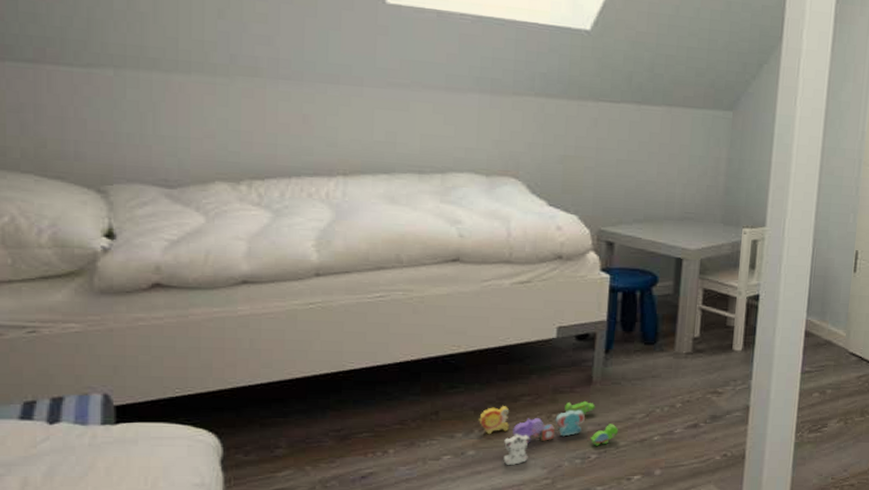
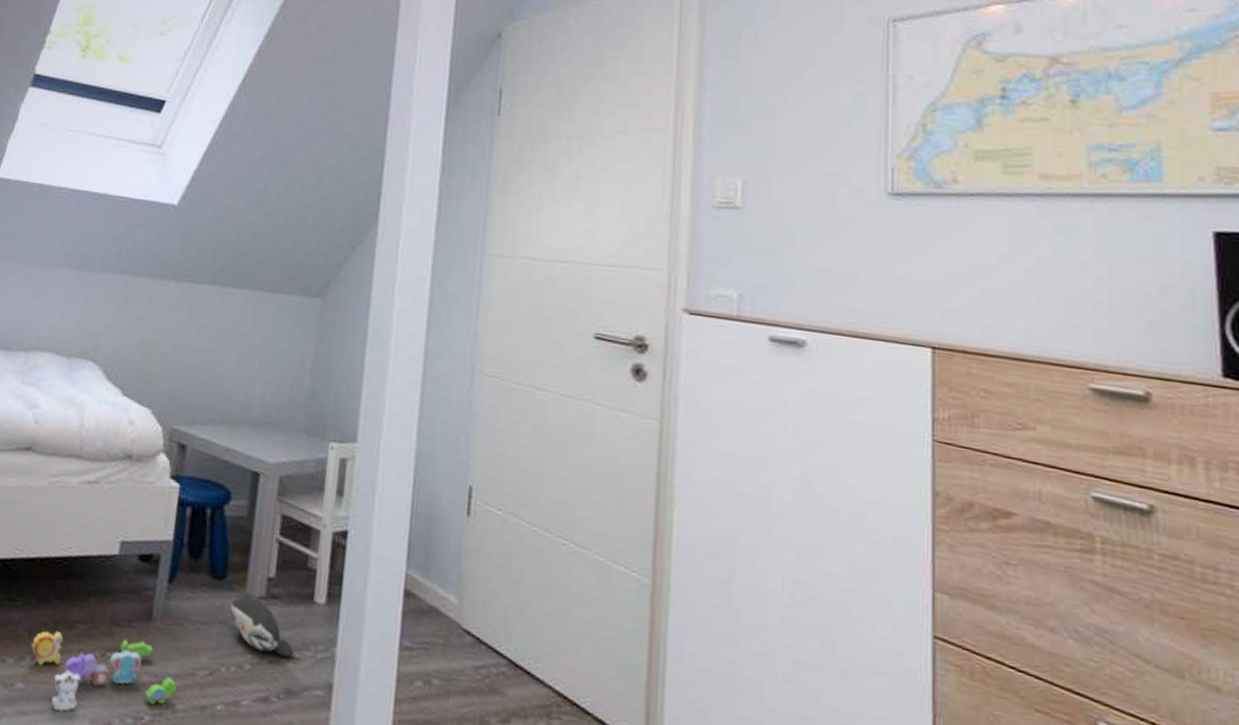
plush toy: none [661,354,717,394] -> present [230,596,294,658]

